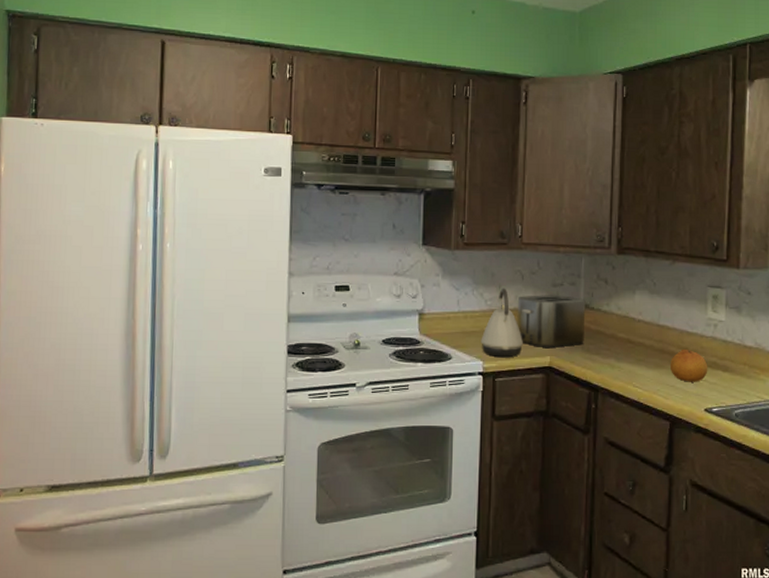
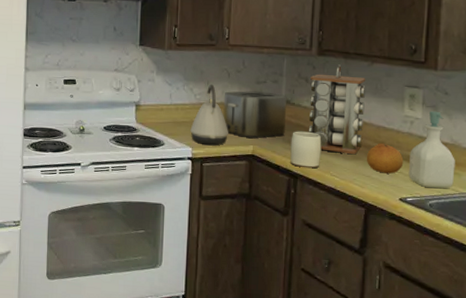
mug: none [590,338,623,380] -> present [290,131,322,169]
spice rack: none [609,264,668,362] -> present [308,64,366,154]
soap bottle: none [713,312,760,396] -> present [408,111,455,188]

